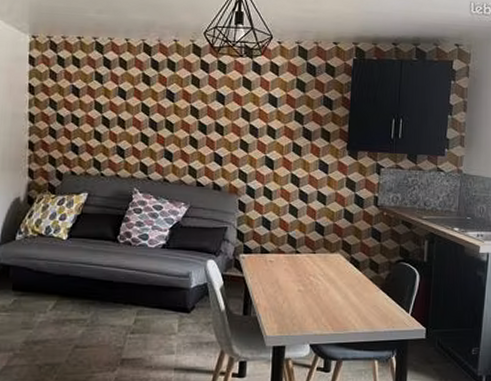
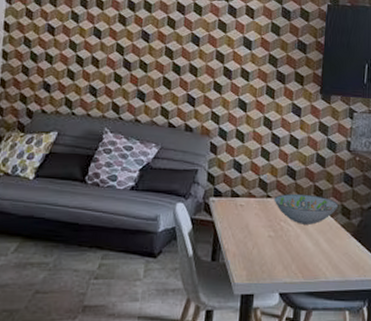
decorative bowl: none [303,249,367,279] -> present [274,193,339,225]

